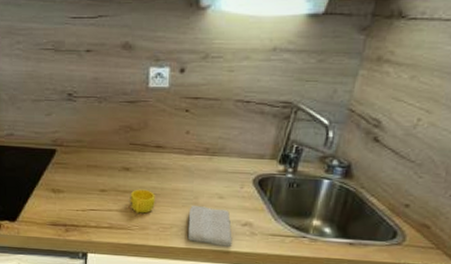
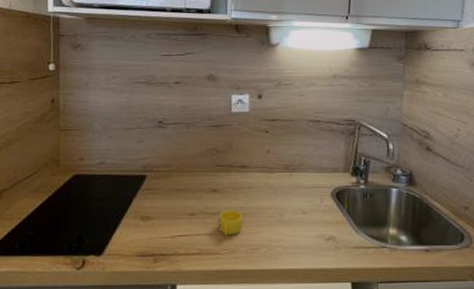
washcloth: present [187,205,232,247] -> none [275,222,319,264]

